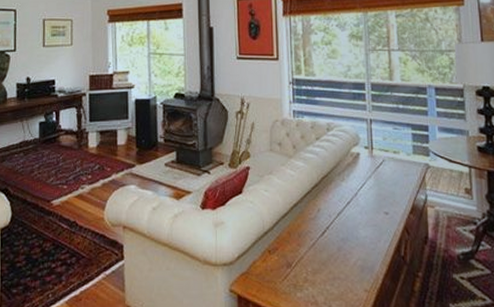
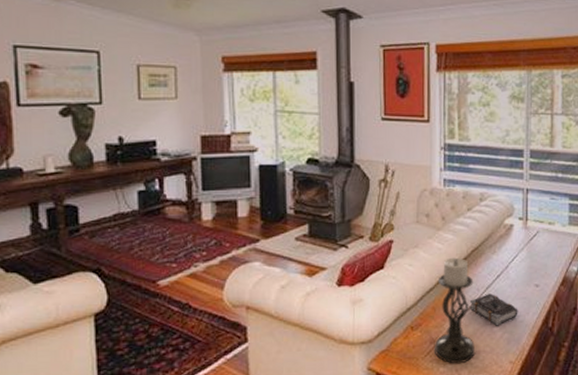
candle holder: none [291,184,331,290] -> present [435,257,476,364]
book: none [322,220,370,253] -> present [469,294,518,326]

